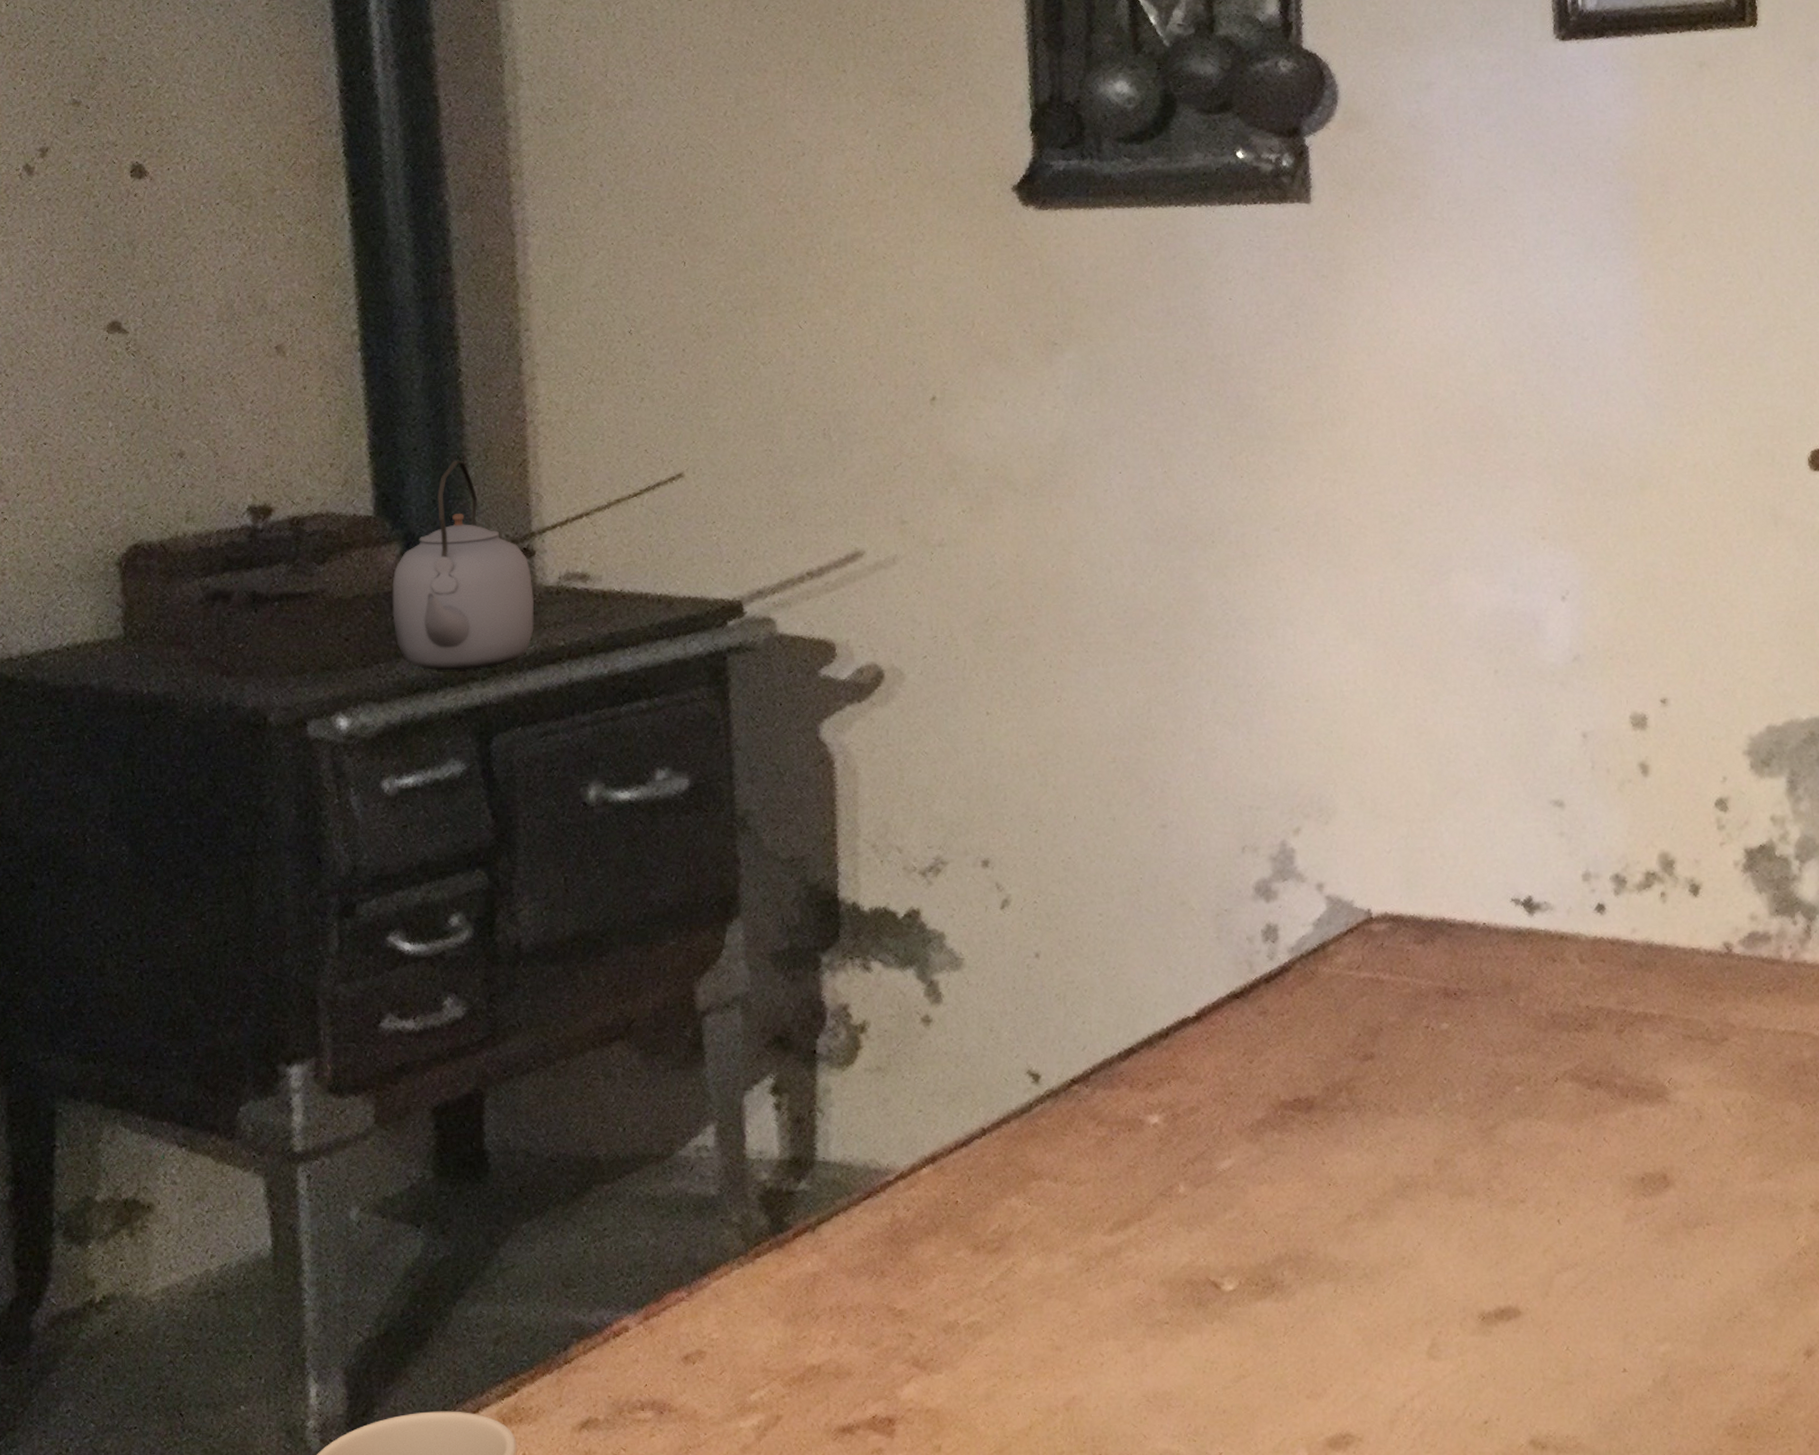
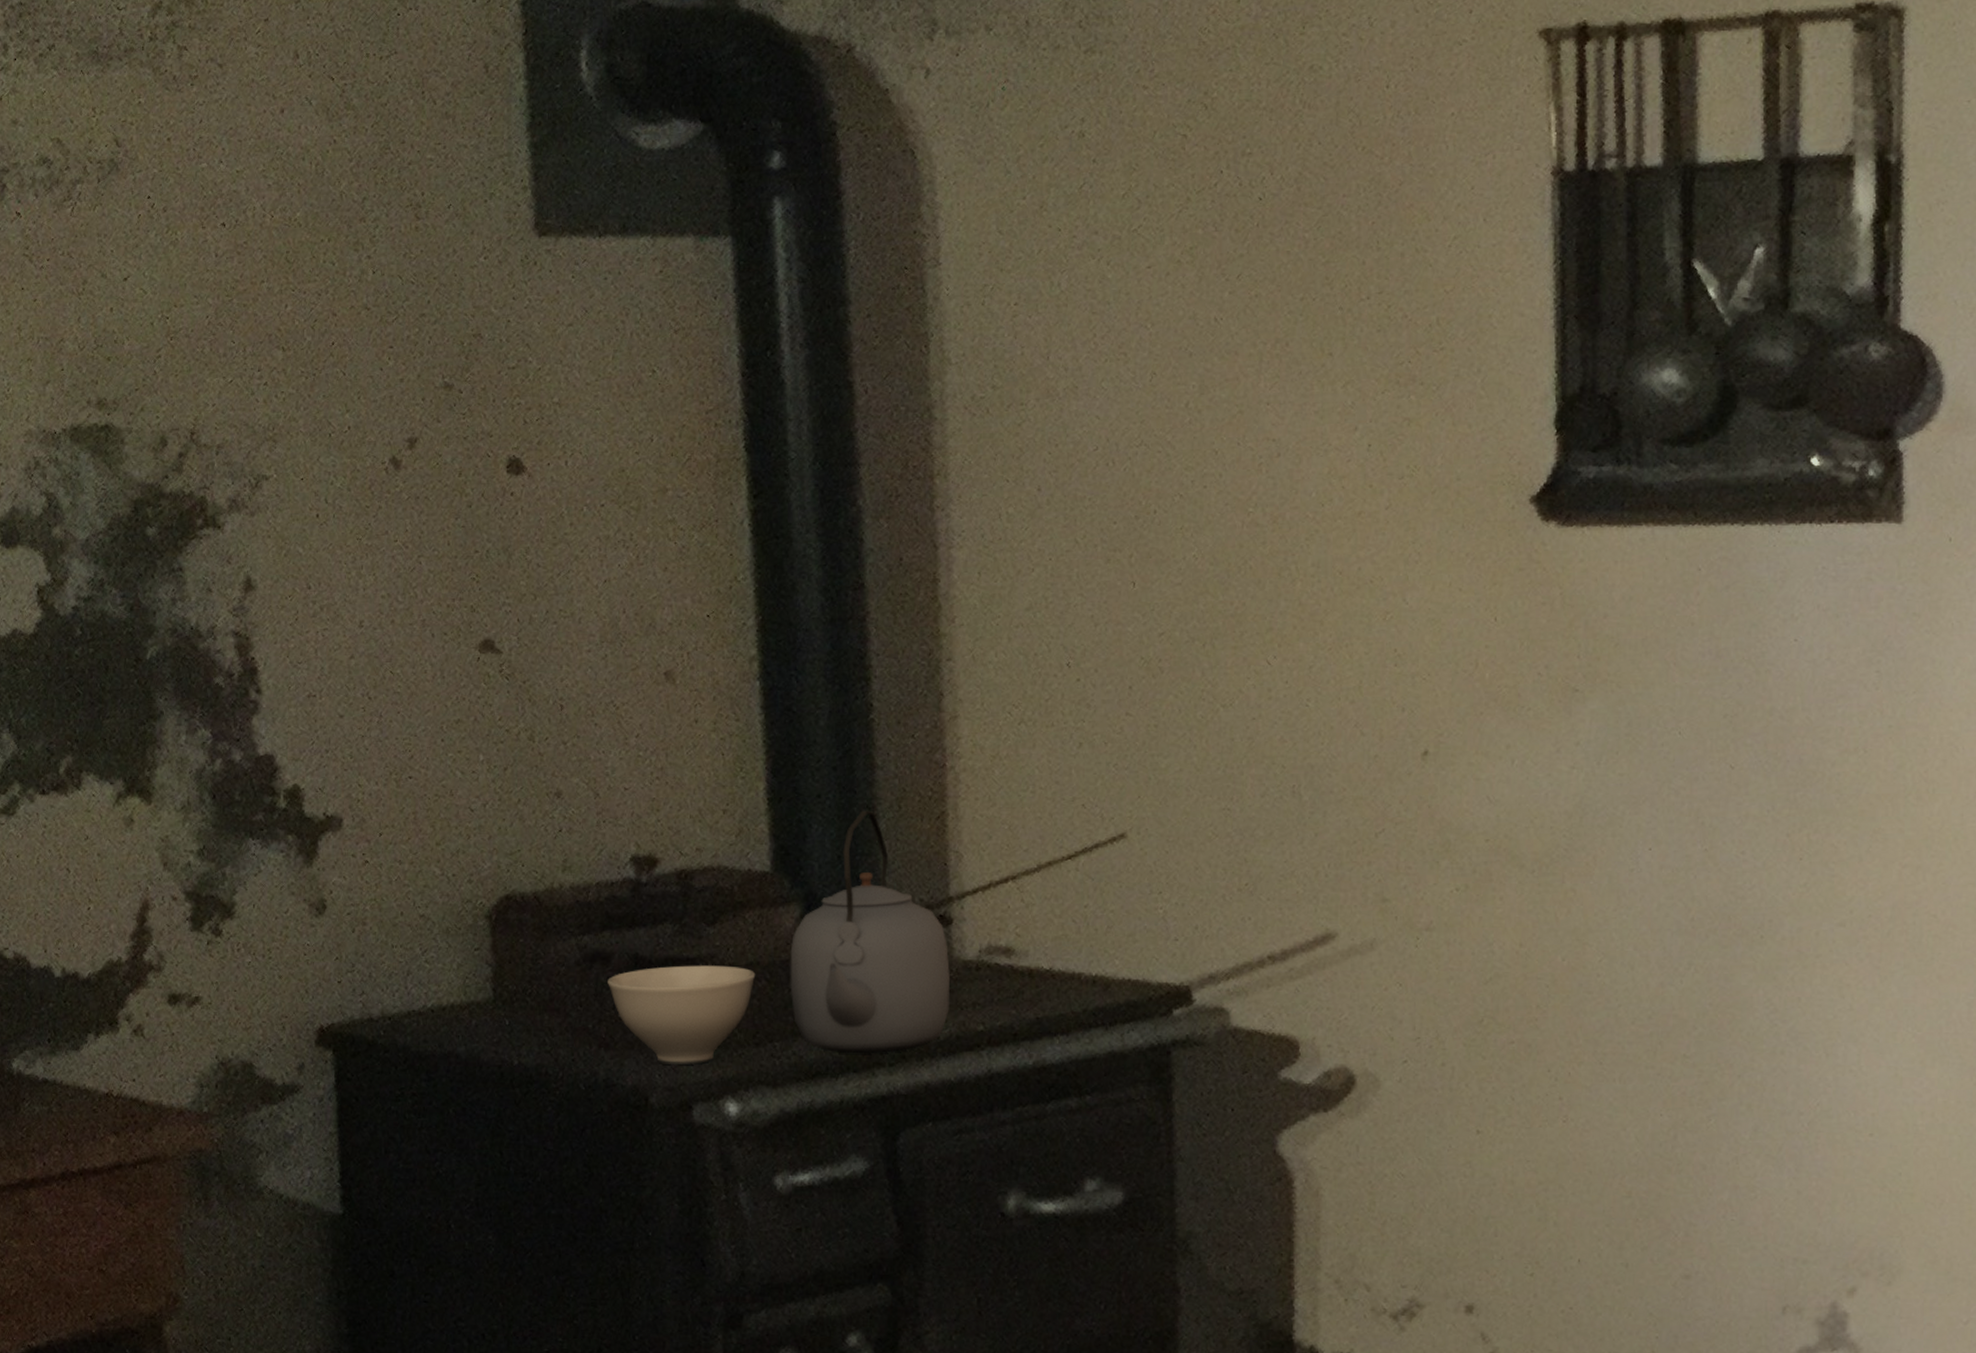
bowl: none [228,598,362,688] -> present [608,965,756,1066]

